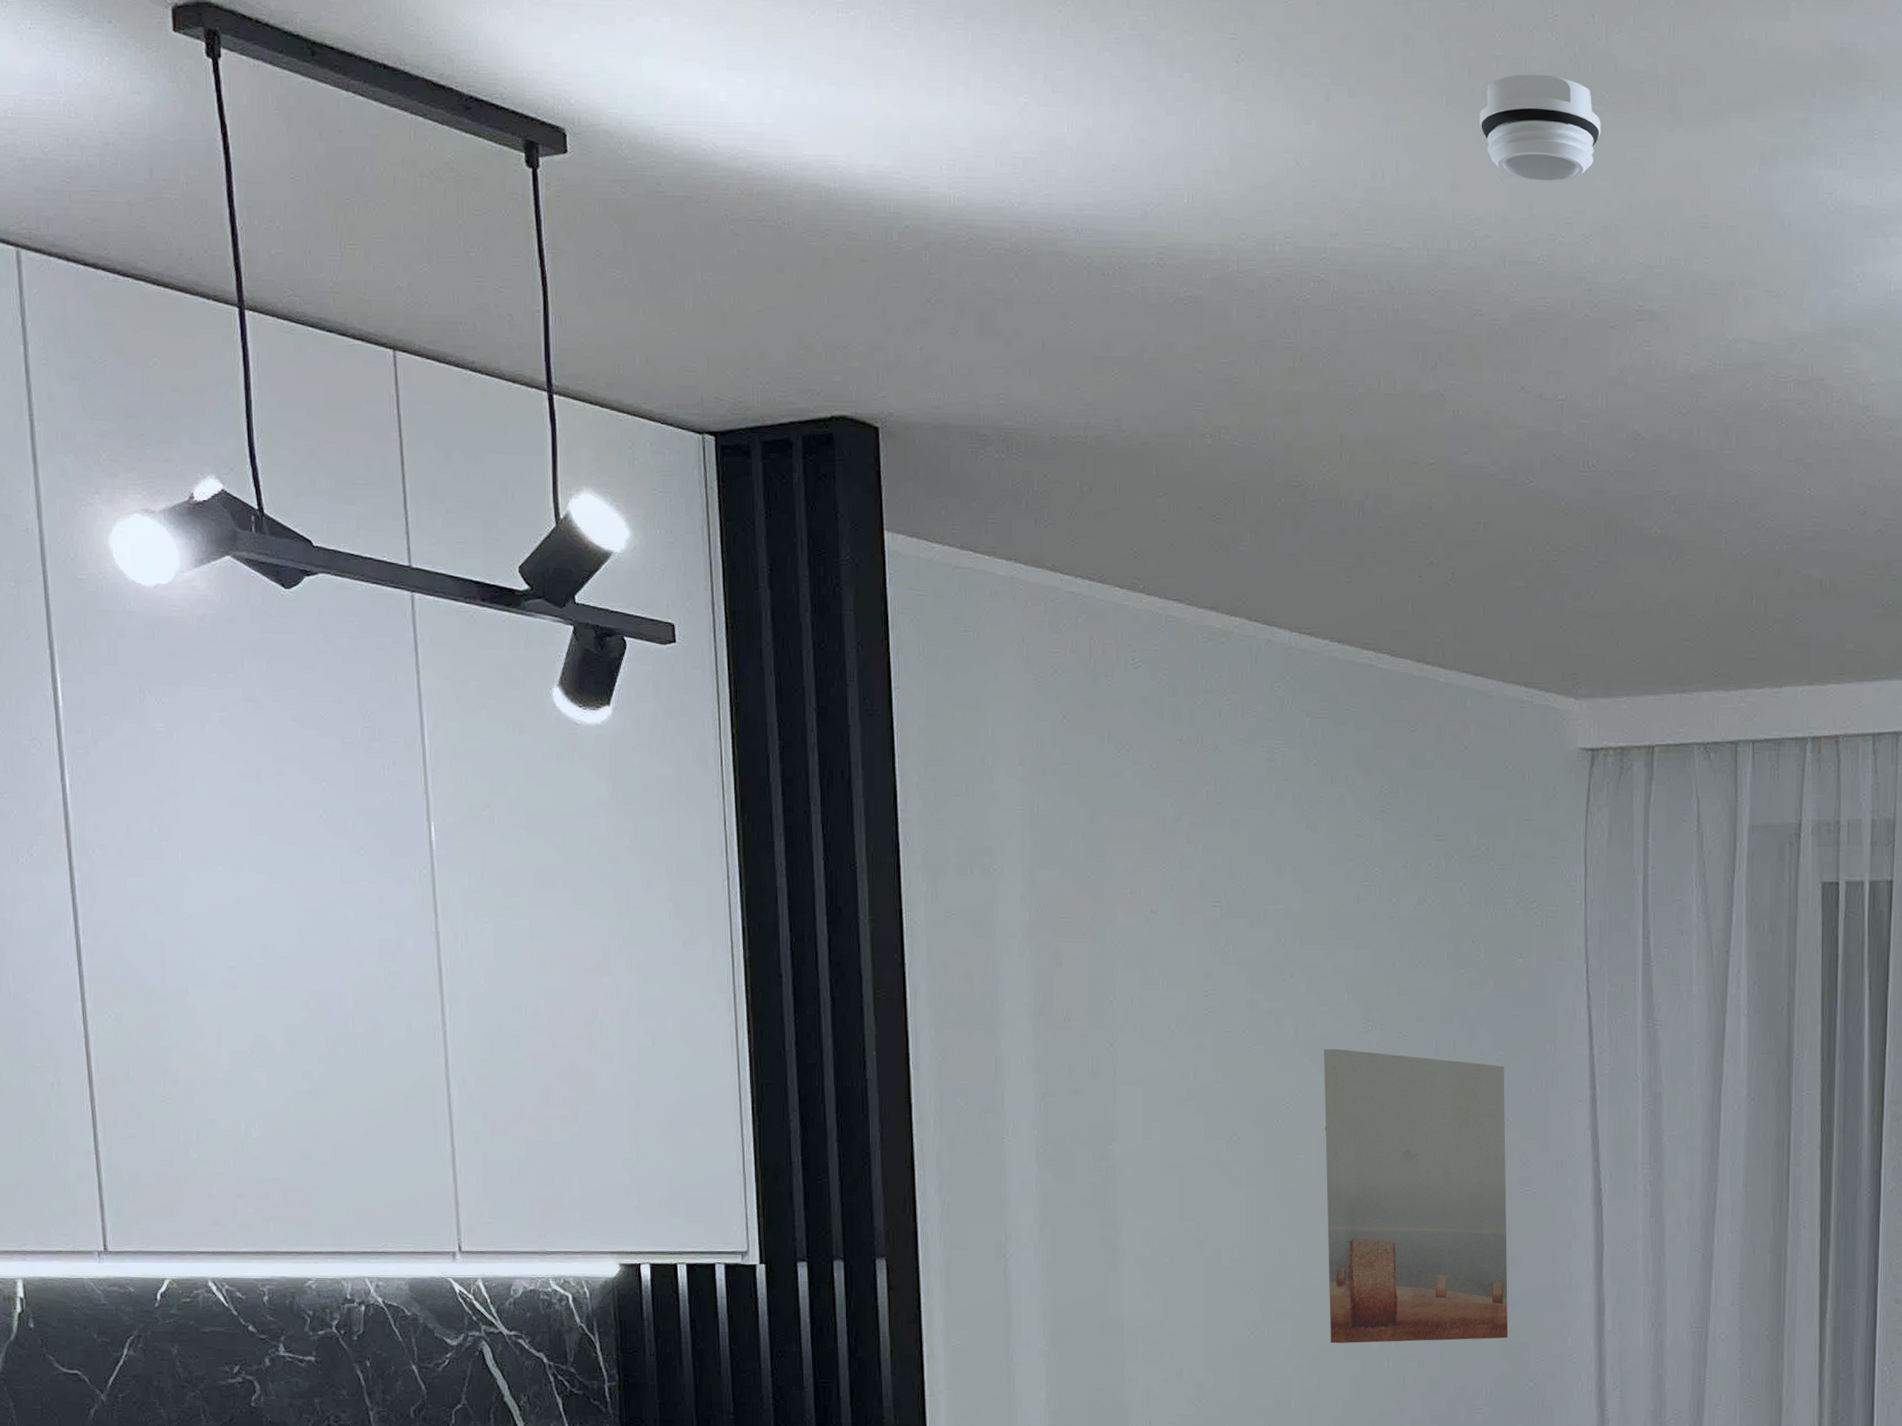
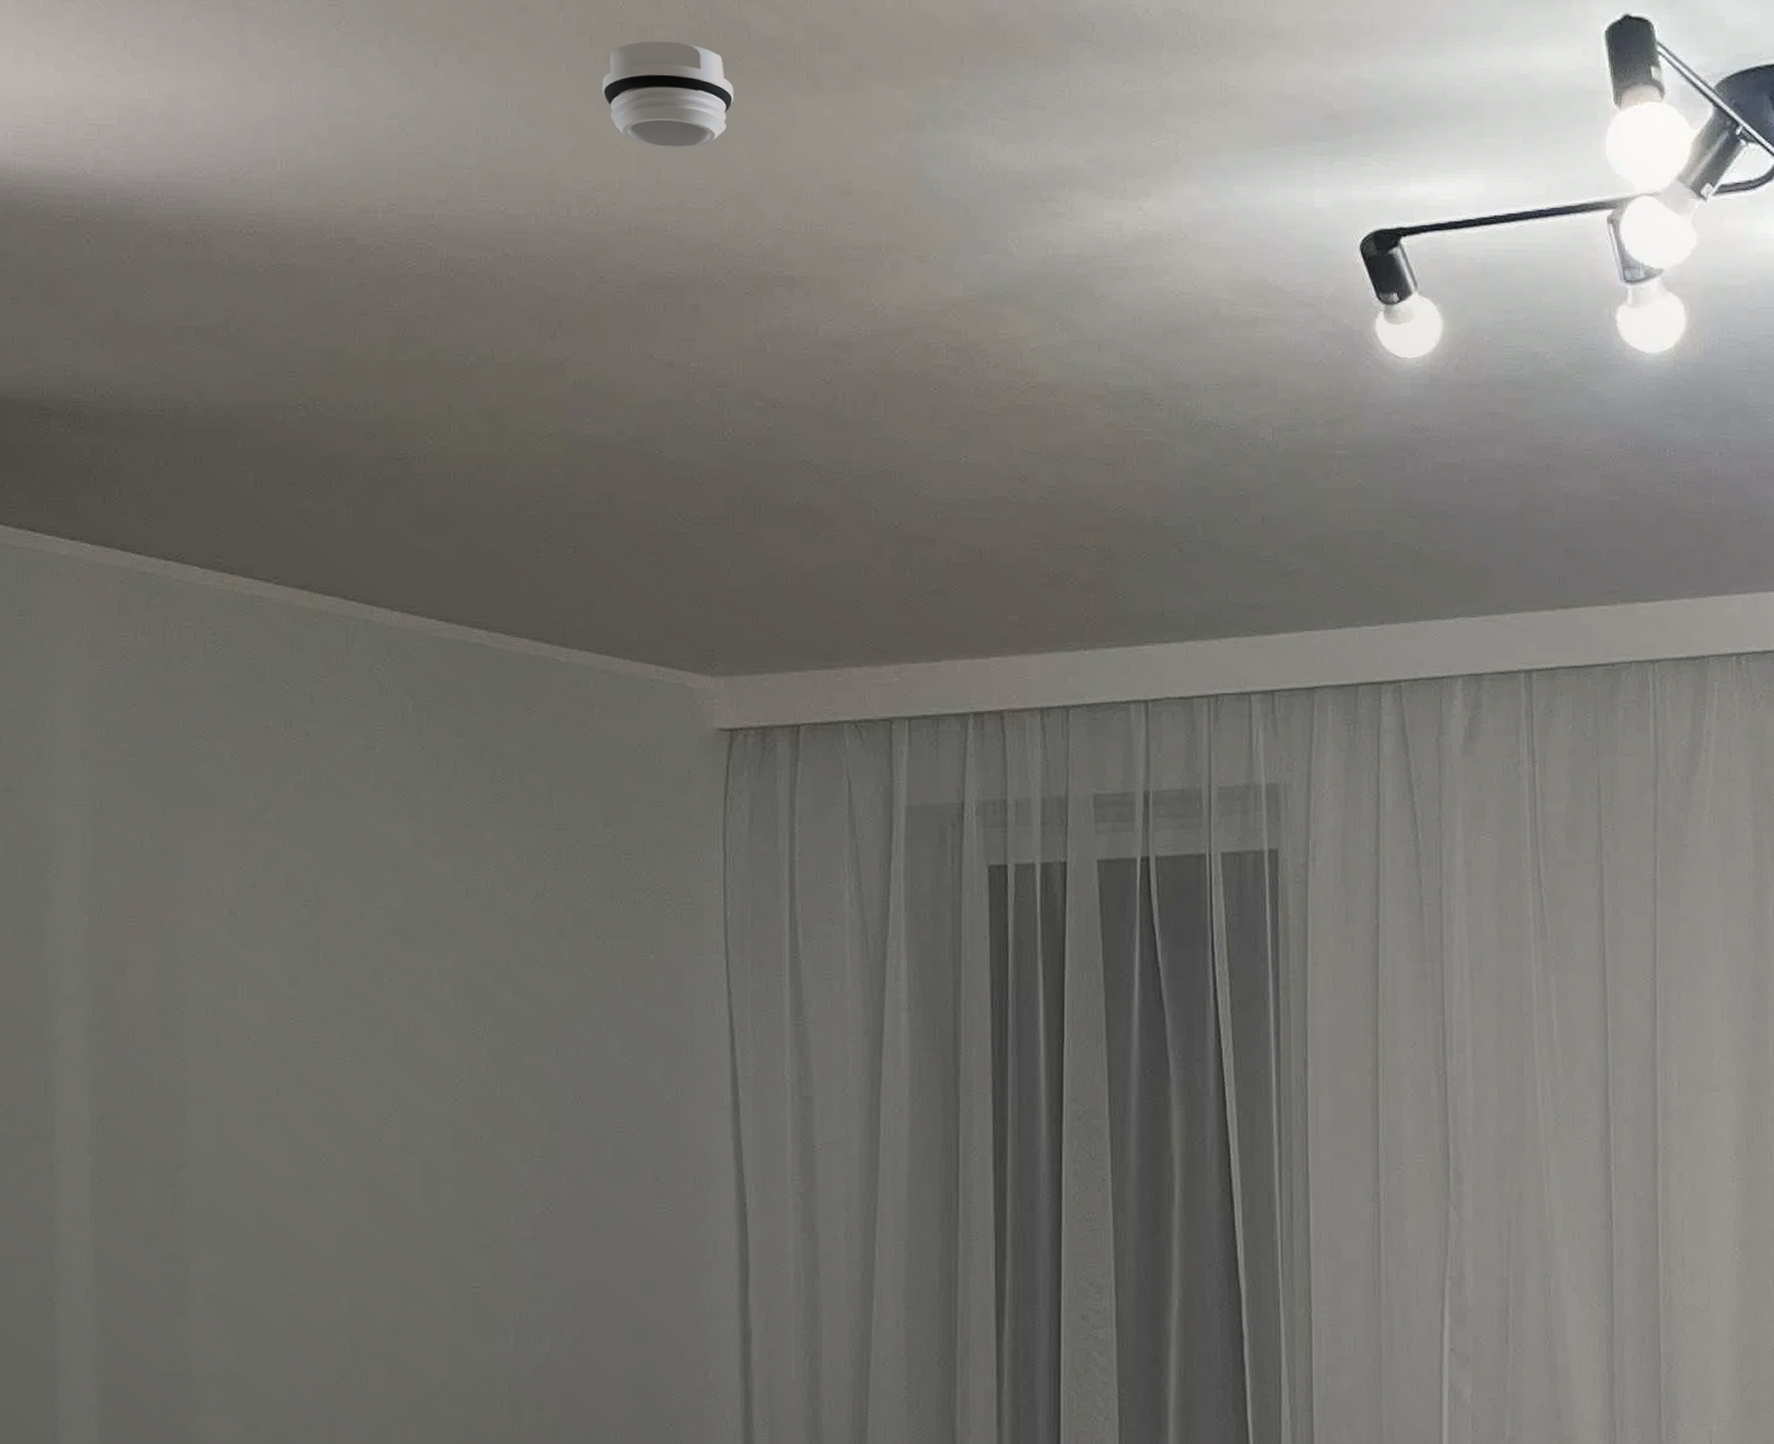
wall art: present [1323,1048,1508,1343] -> none [427,1057,640,1385]

